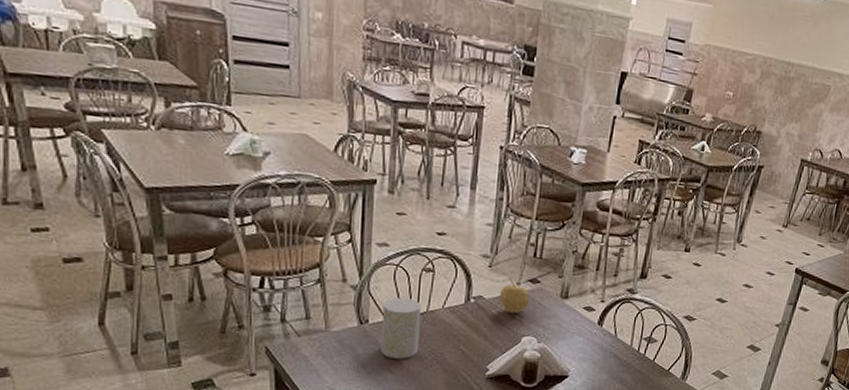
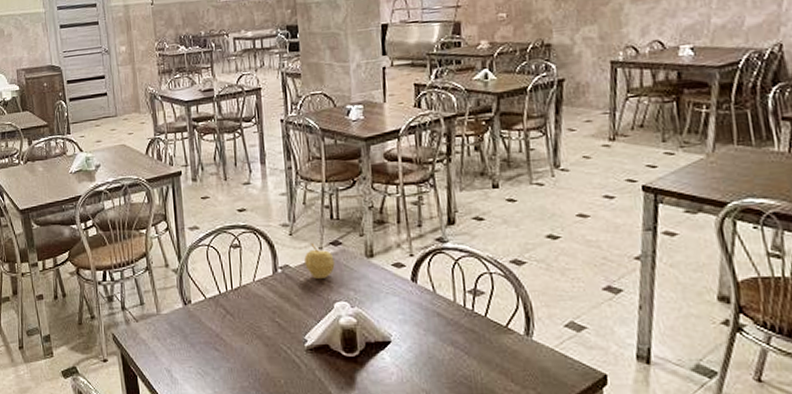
cup: present [380,297,422,359] -> none [201,275,237,336]

